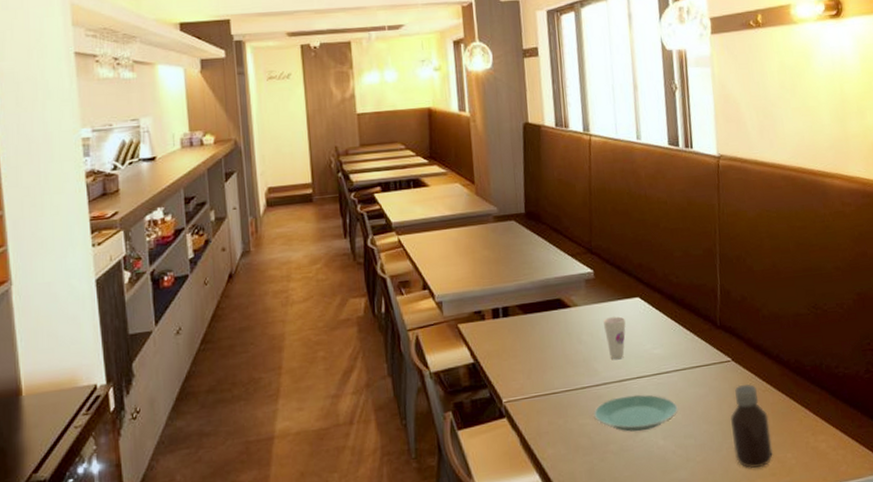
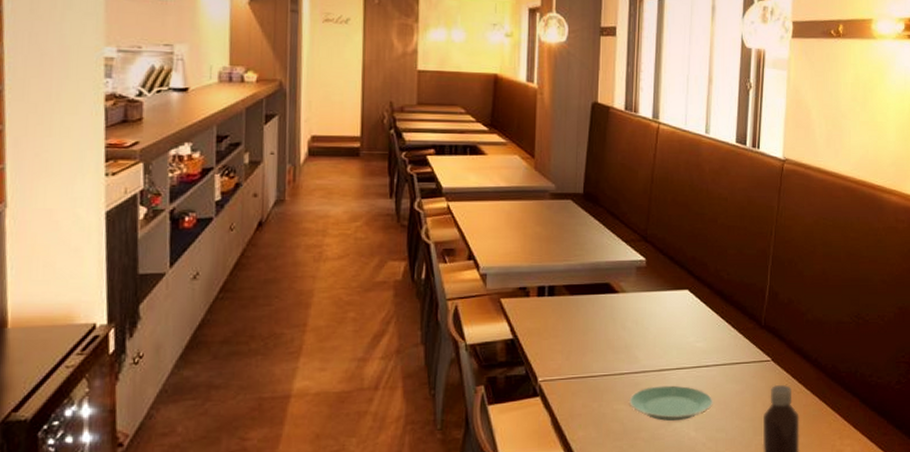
cup: present [603,316,626,360] -> none [650,307,672,349]

